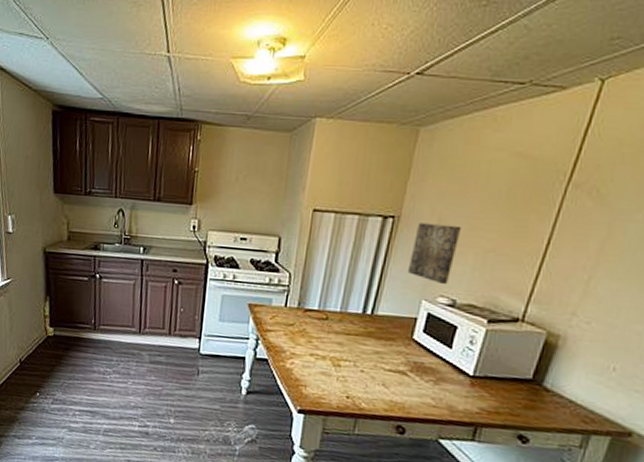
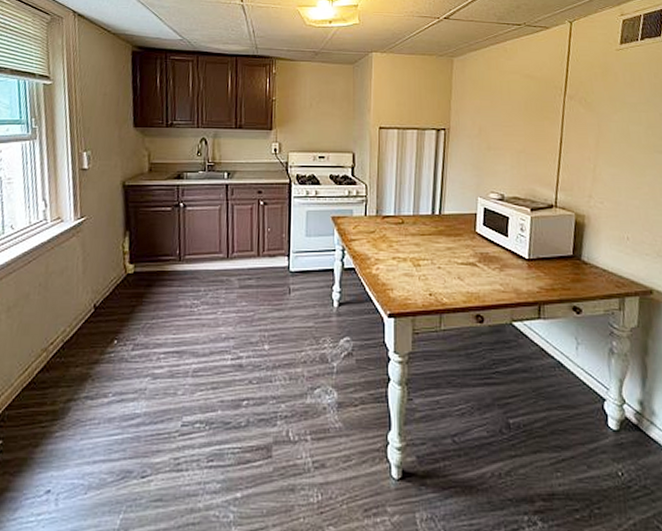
wall art: present [407,222,462,285] -> none [462,133,498,183]

